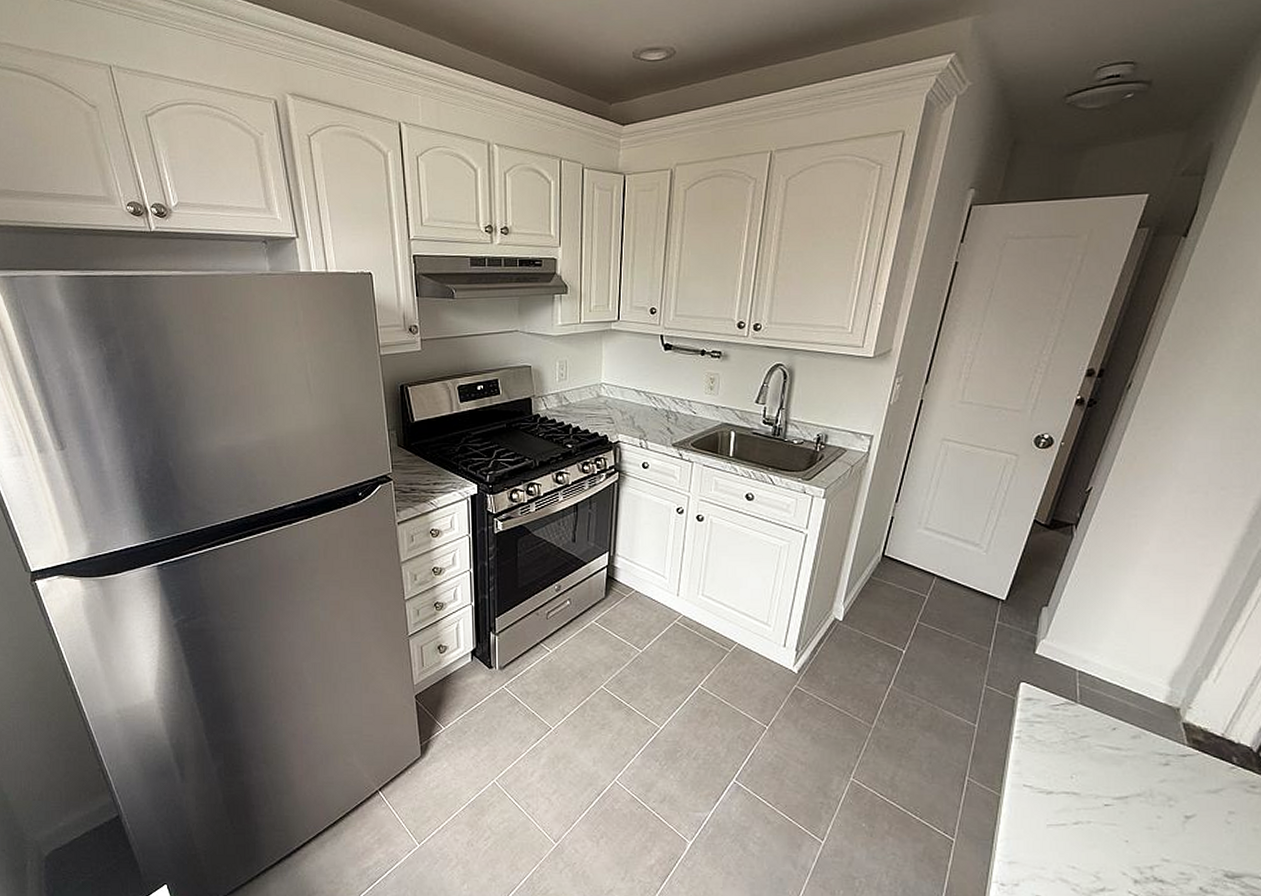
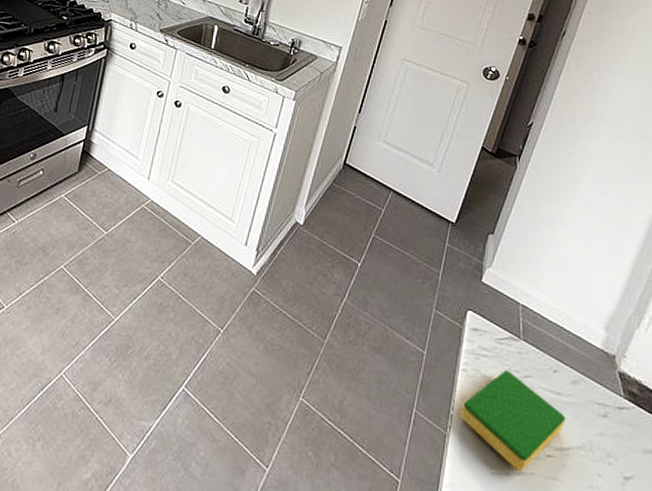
dish sponge: none [1014,732,1125,822] -> present [460,369,566,473]

